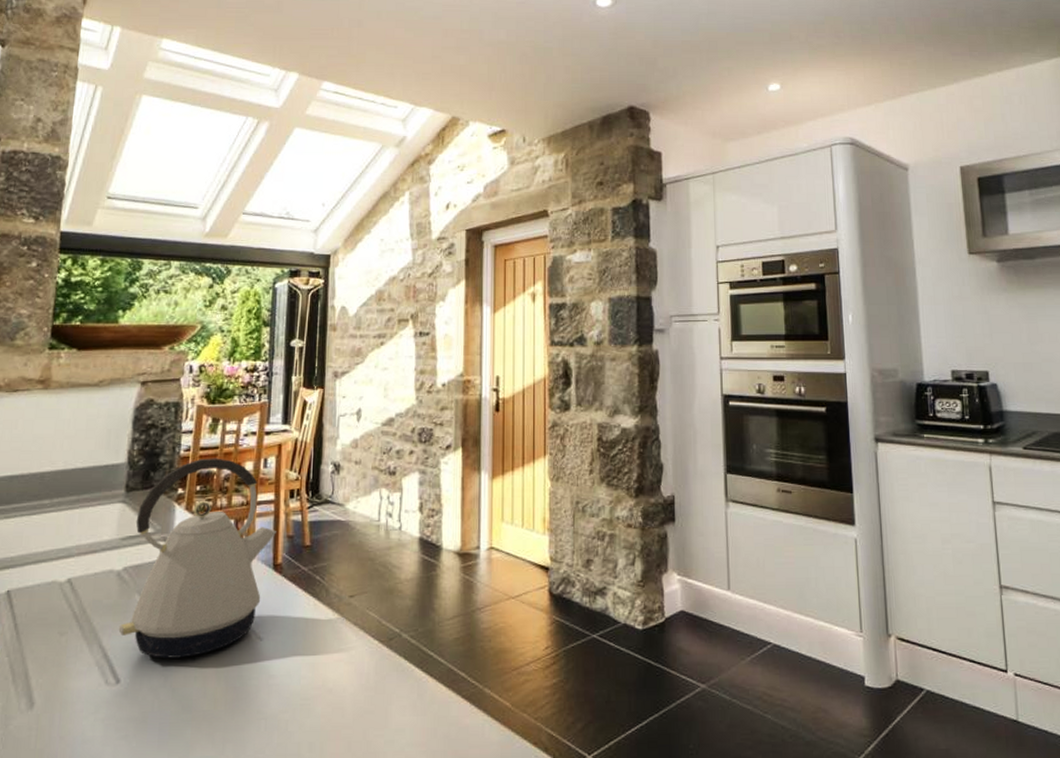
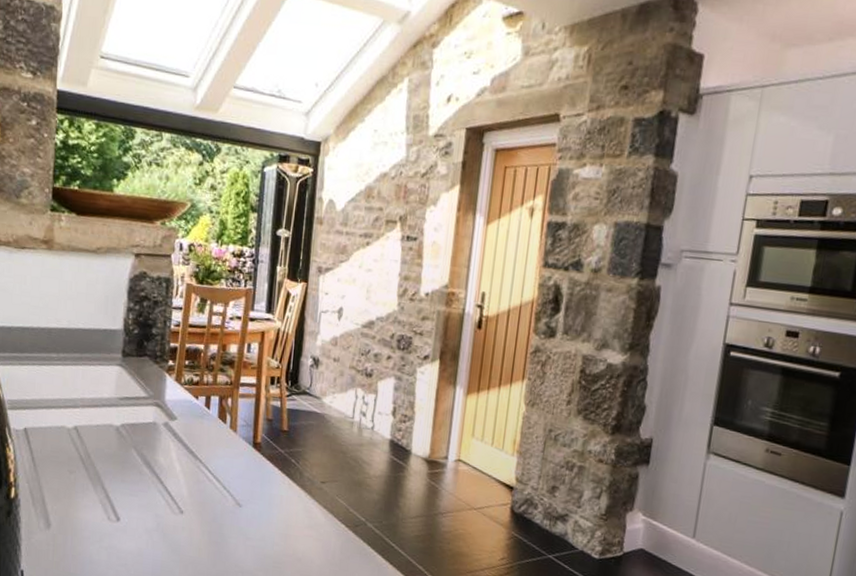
kettle: present [118,458,276,659] -> none [118,335,257,510]

